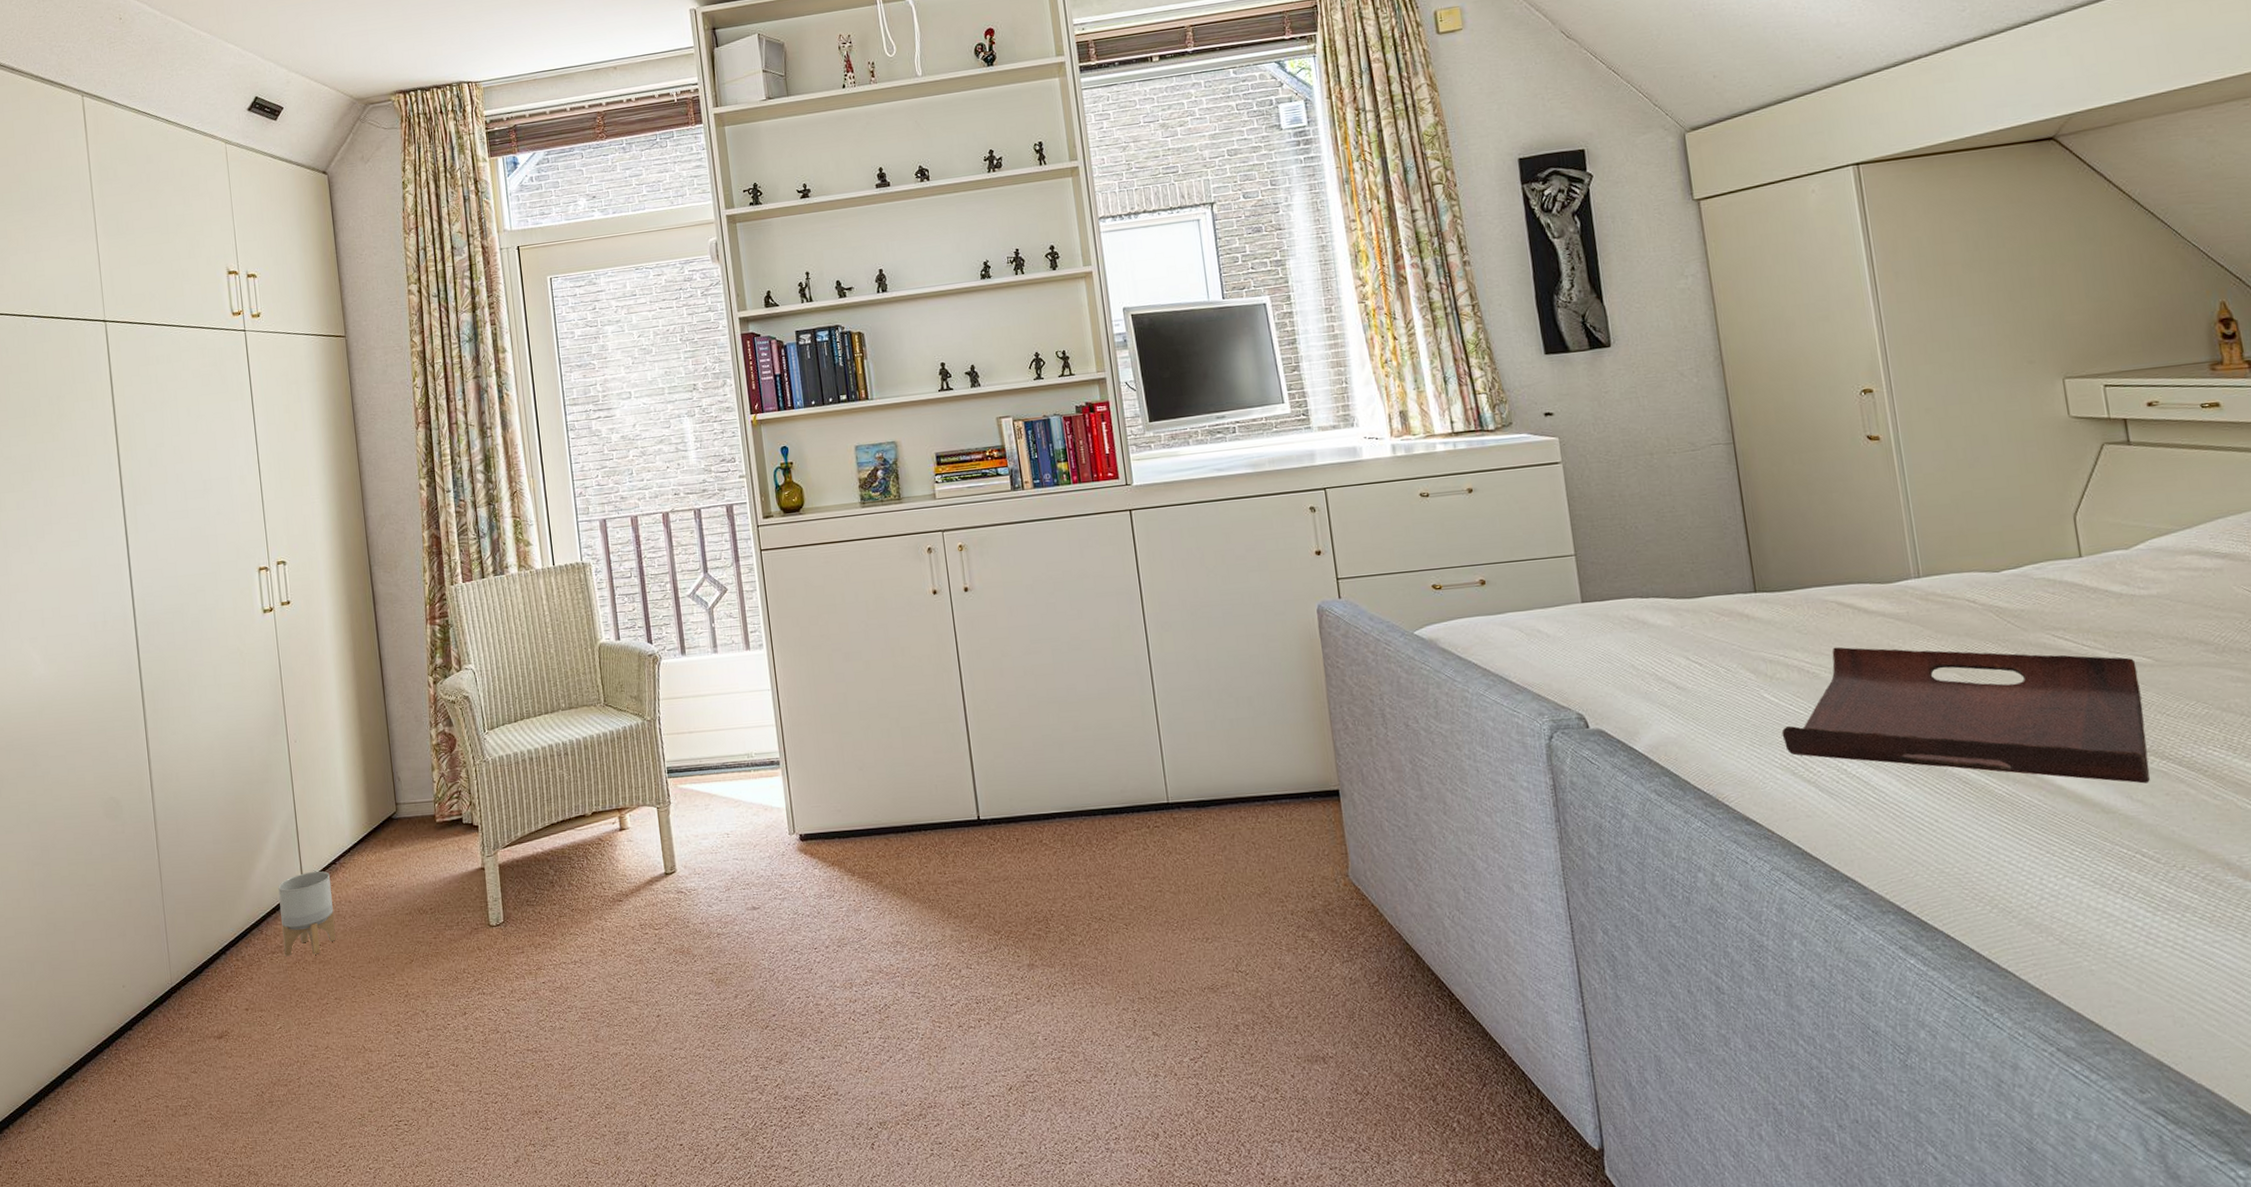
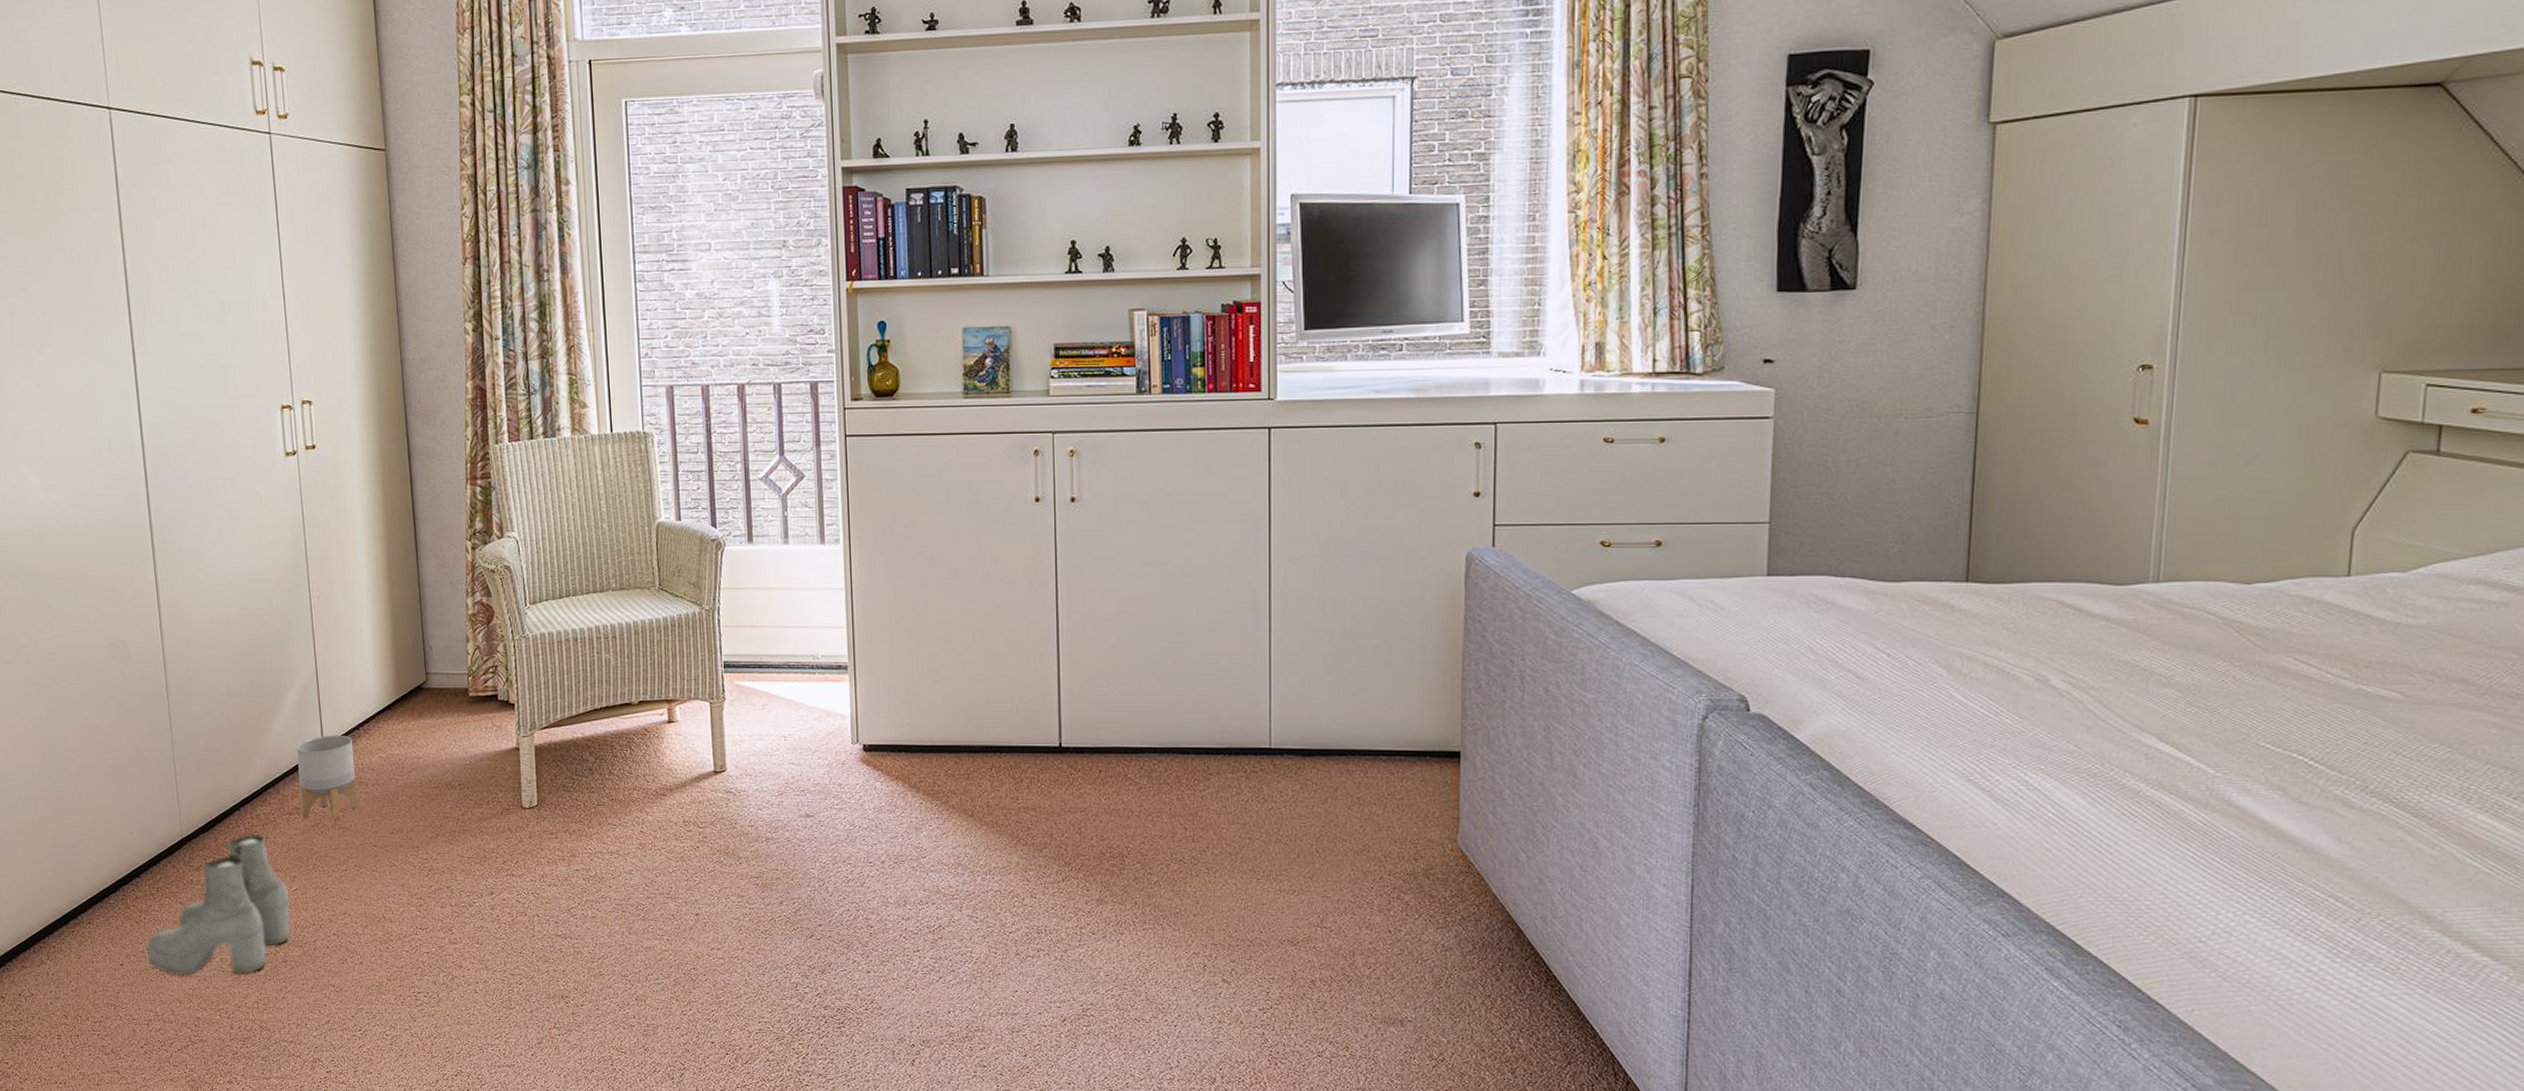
boots: none [139,976,276,1127] -> present [147,835,291,976]
serving tray: present [1781,647,2150,784] -> none [1964,649,2382,826]

